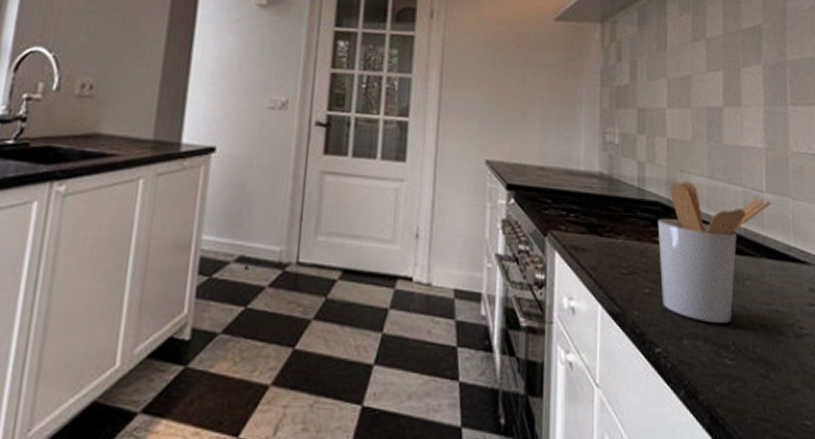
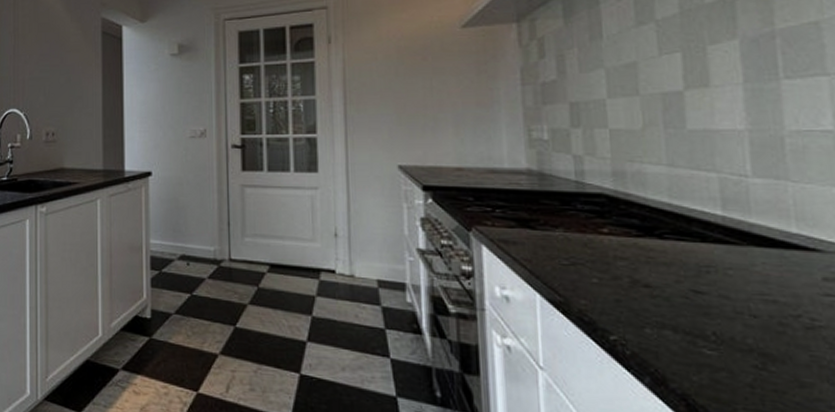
utensil holder: present [657,181,771,324] -> none [603,171,761,314]

